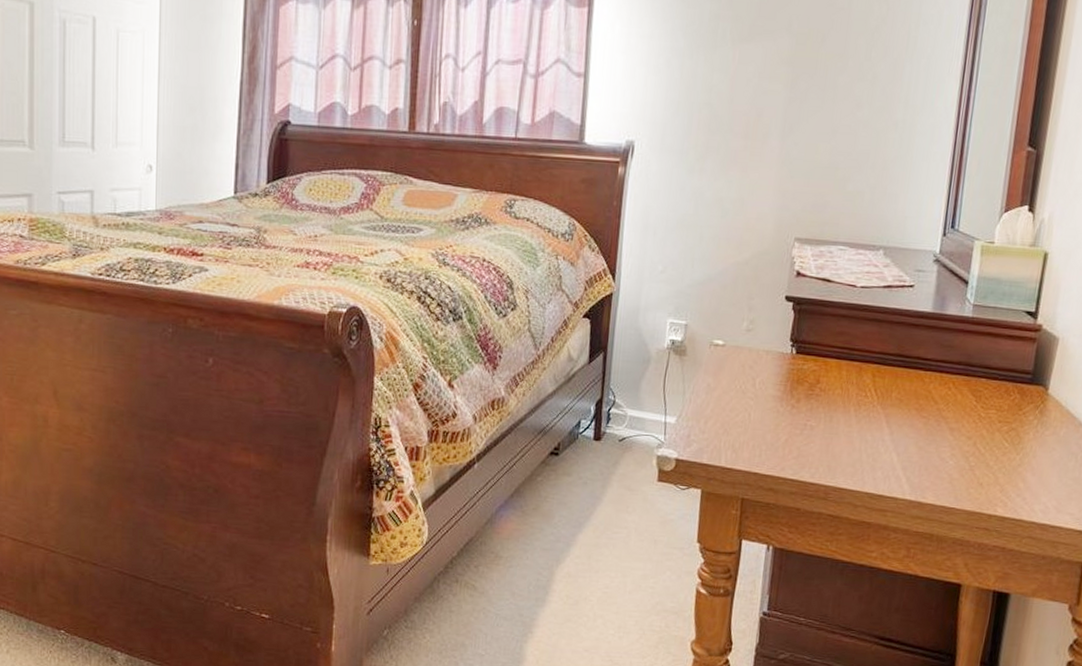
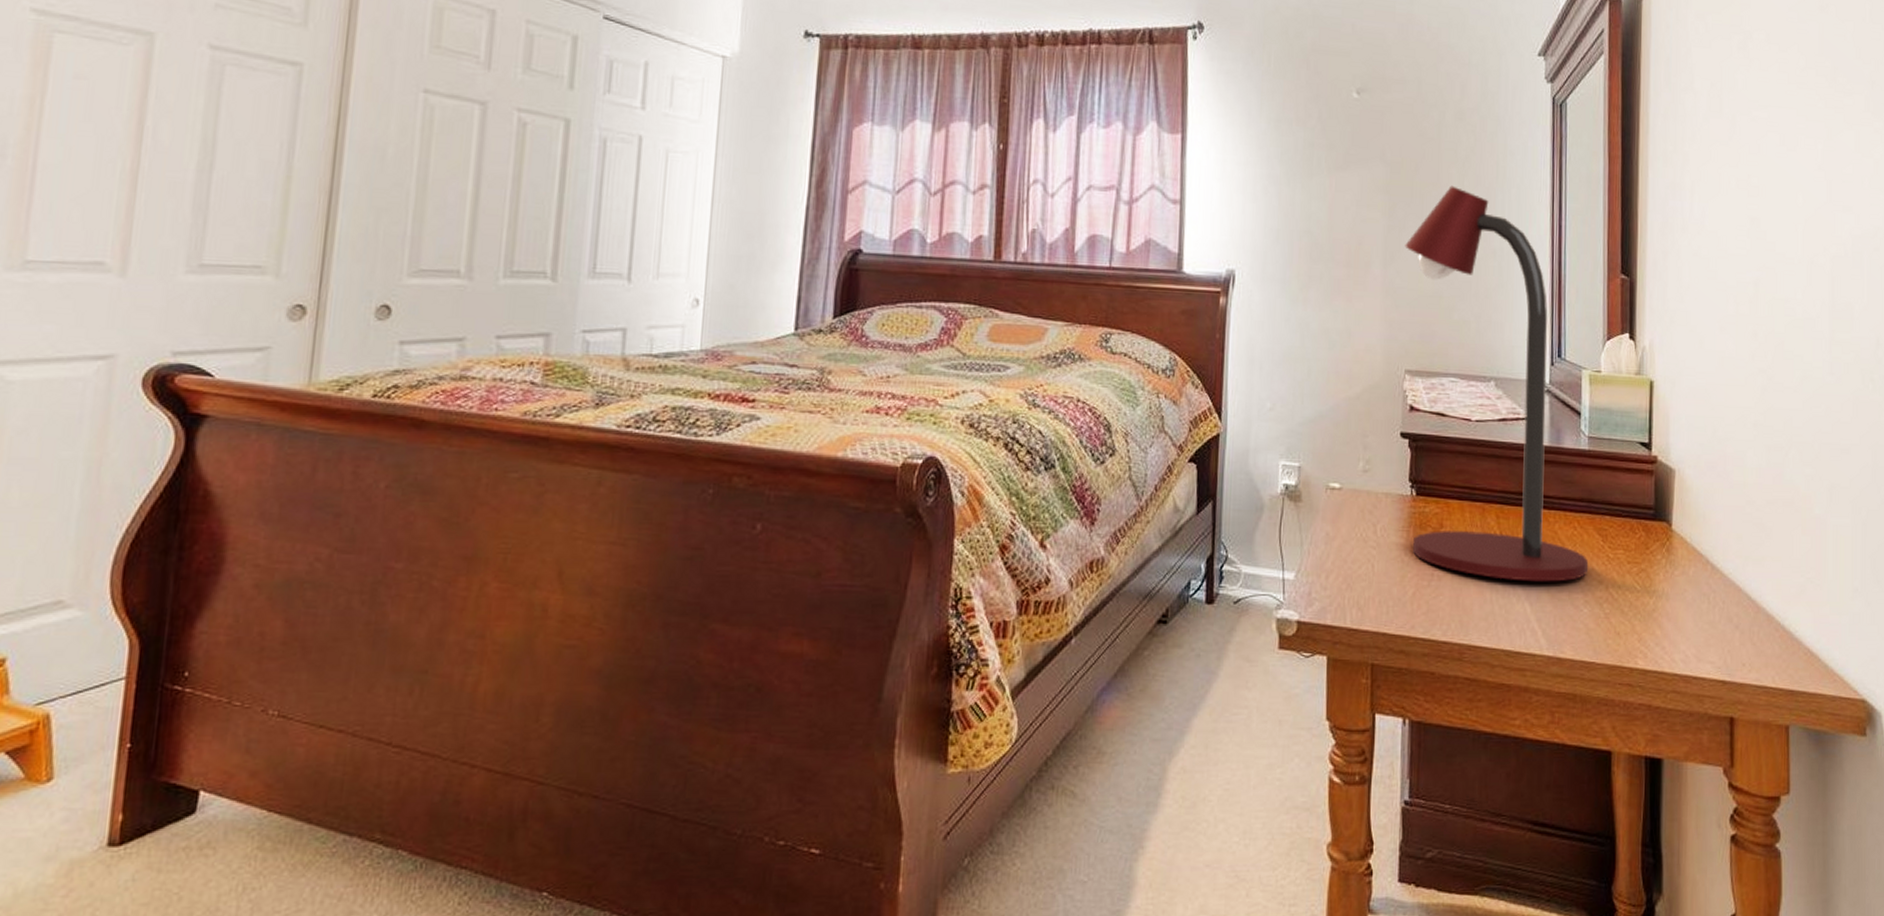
desk lamp: none [789,56,960,436] -> present [1405,185,1589,582]

